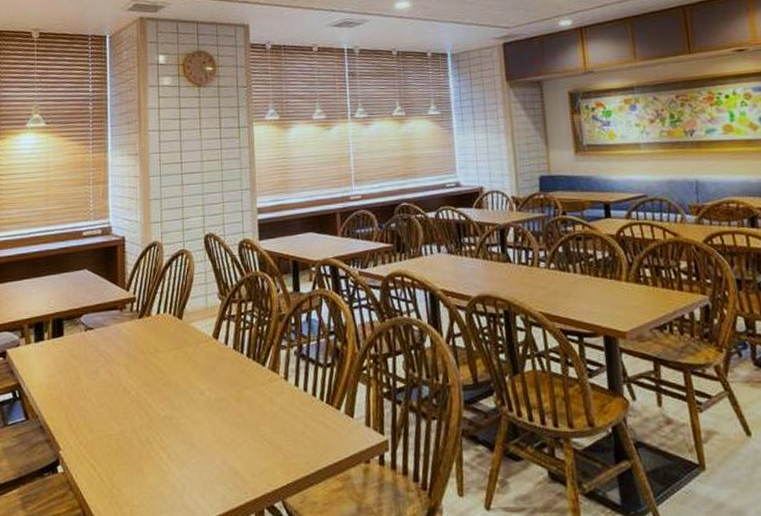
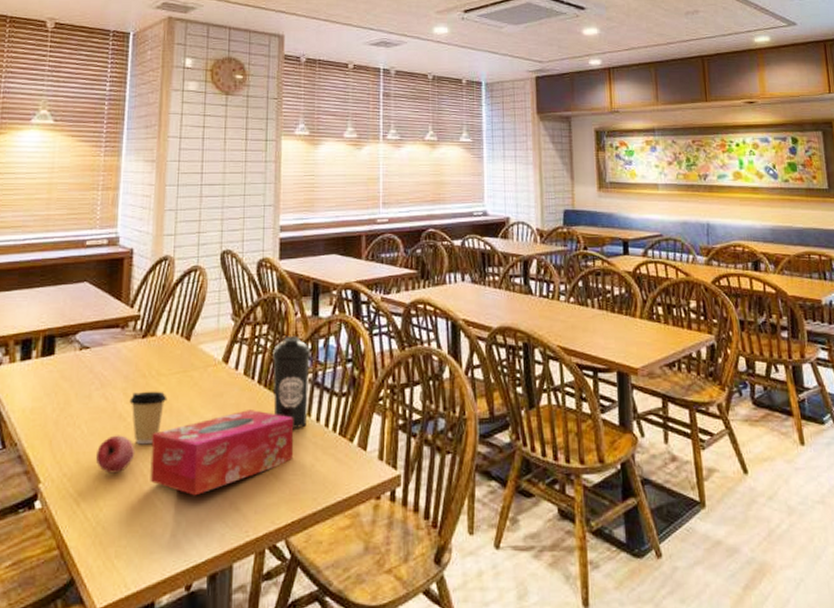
fruit: none [106,406,141,441] -> present [95,435,136,474]
coffee cup: none [132,366,166,415] -> present [129,391,167,445]
tissue box: none [154,381,285,461] -> present [150,410,294,496]
water bottle: none [259,311,295,398] -> present [273,335,310,428]

